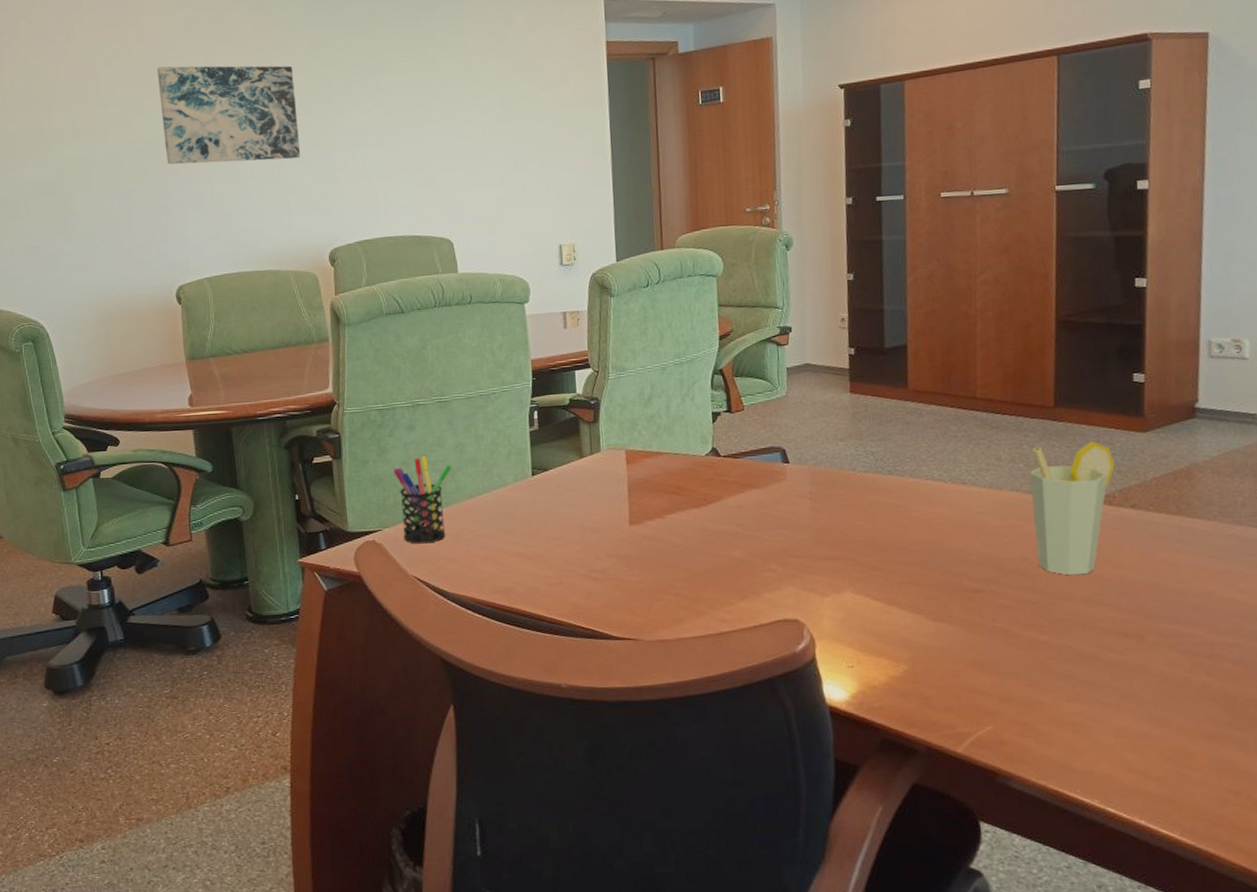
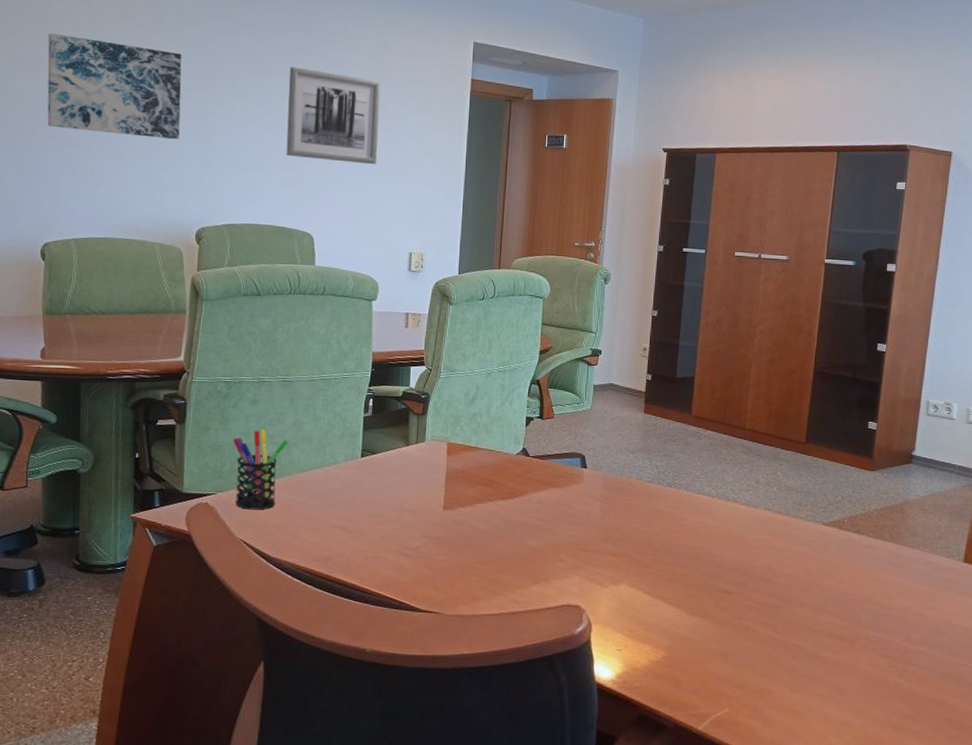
wall art: none [406,60,512,159] -> present [286,67,381,165]
cup: present [1029,441,1115,576] -> none [779,474,847,586]

